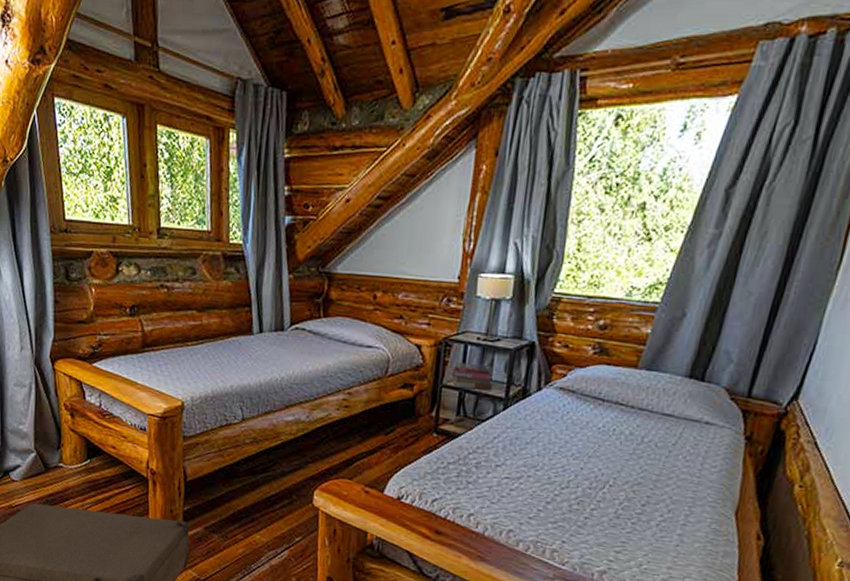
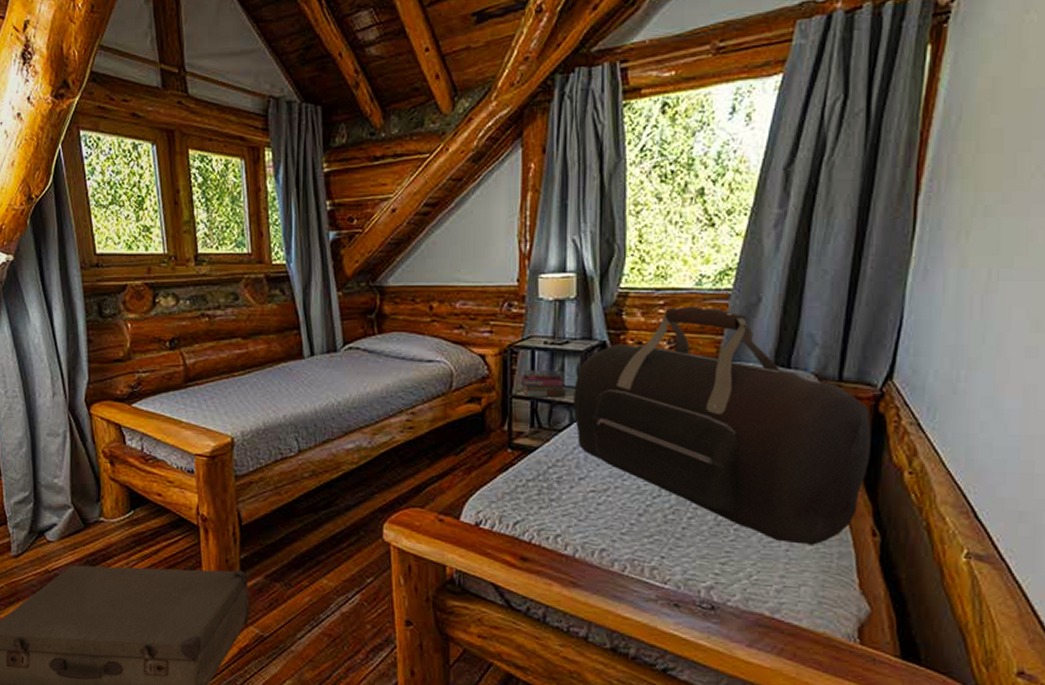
duffel bag: none [497,315,772,543] -> present [572,306,871,545]

